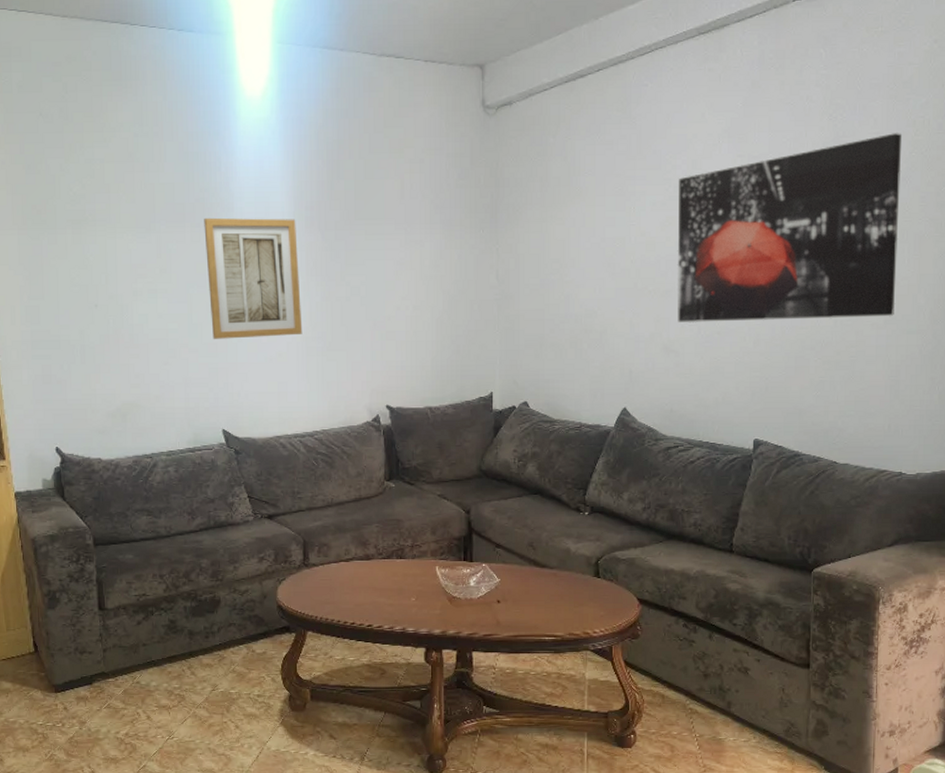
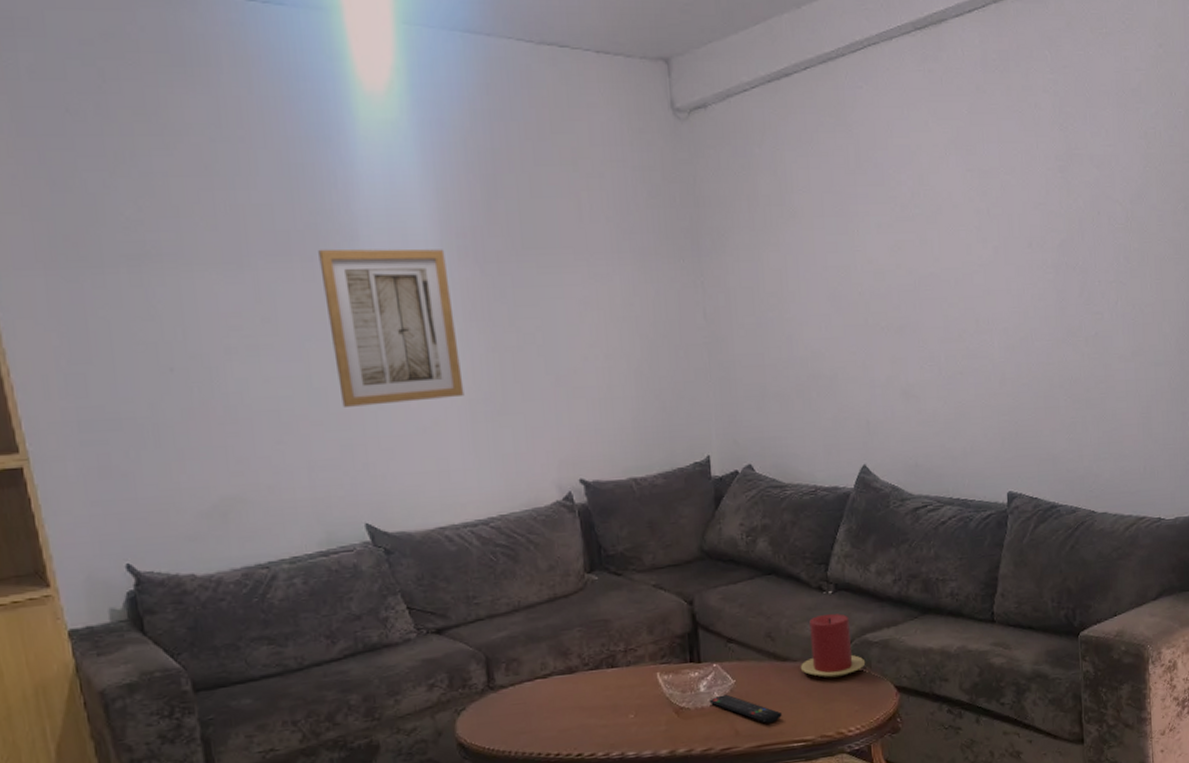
remote control: none [477,590,537,617] -> present [709,694,782,723]
candle: none [555,532,613,586] -> present [800,614,866,678]
wall art: present [677,133,903,323] -> none [905,145,1142,363]

